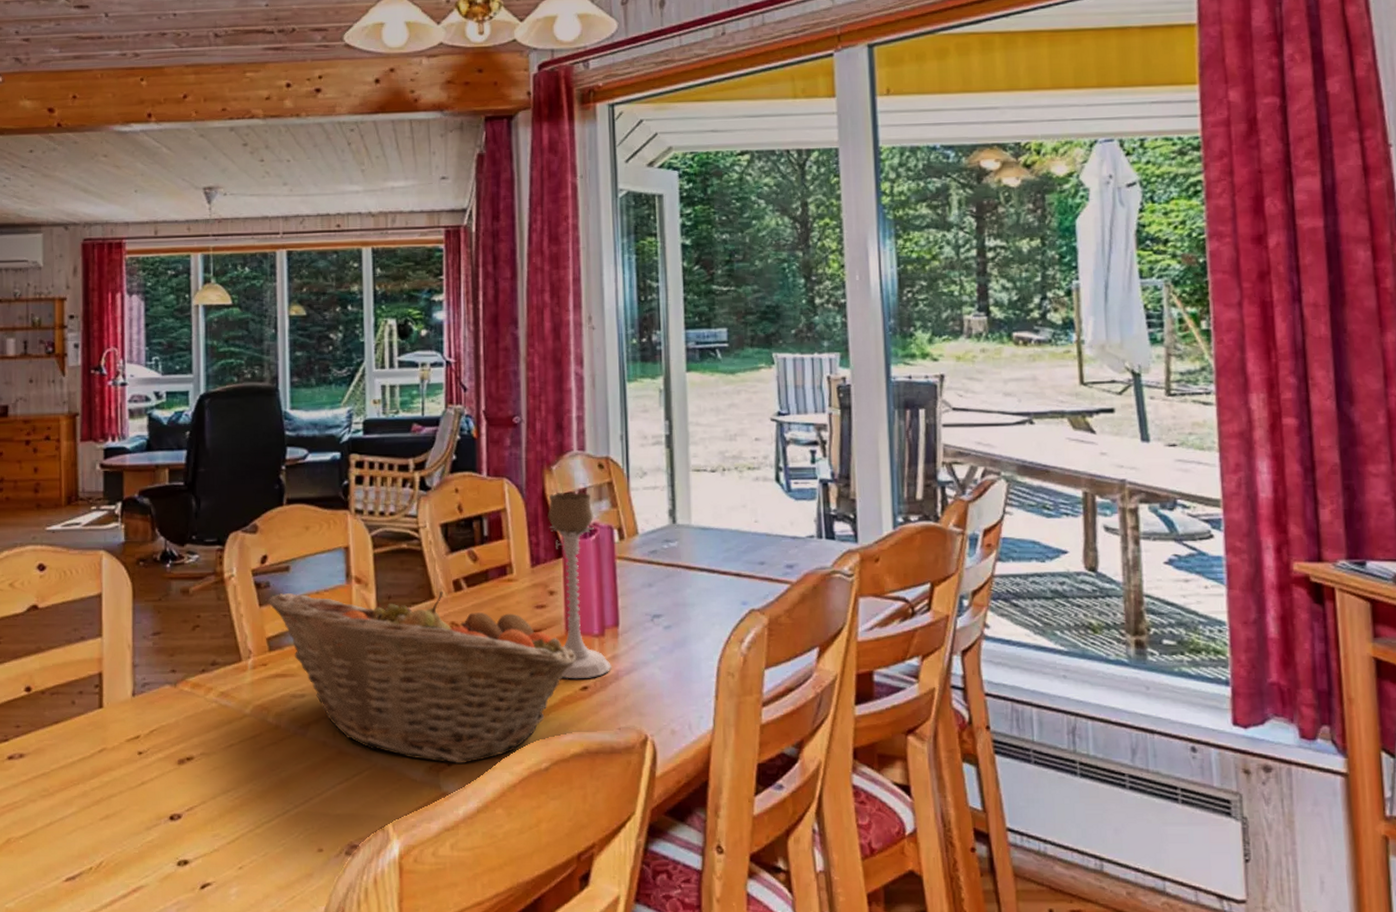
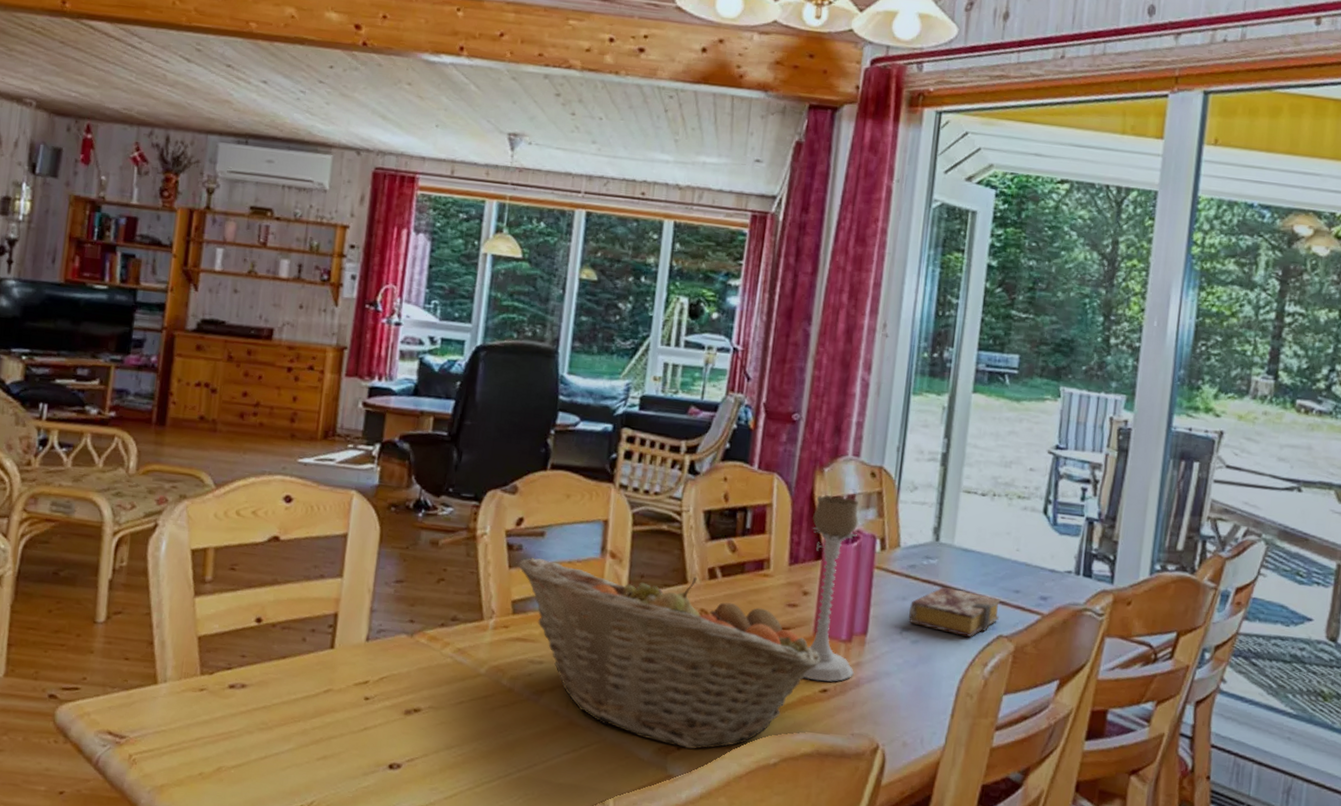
book: none [657,568,748,615] -> present [909,586,1001,637]

